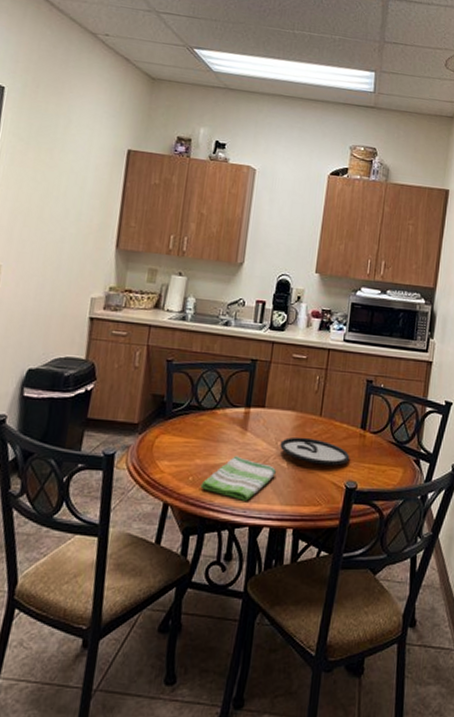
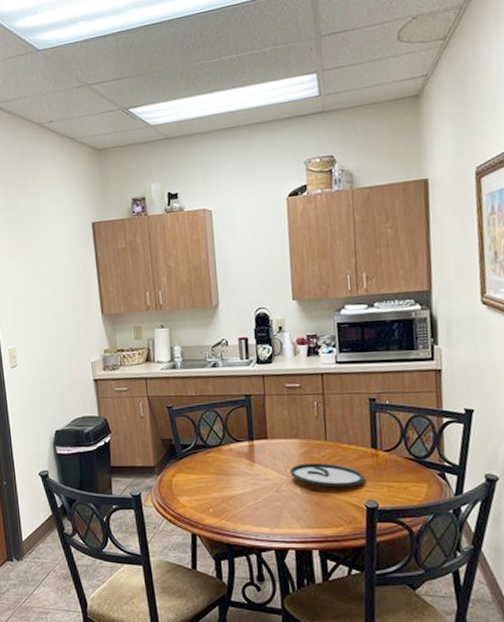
dish towel: present [200,456,276,501] -> none [221,486,291,527]

